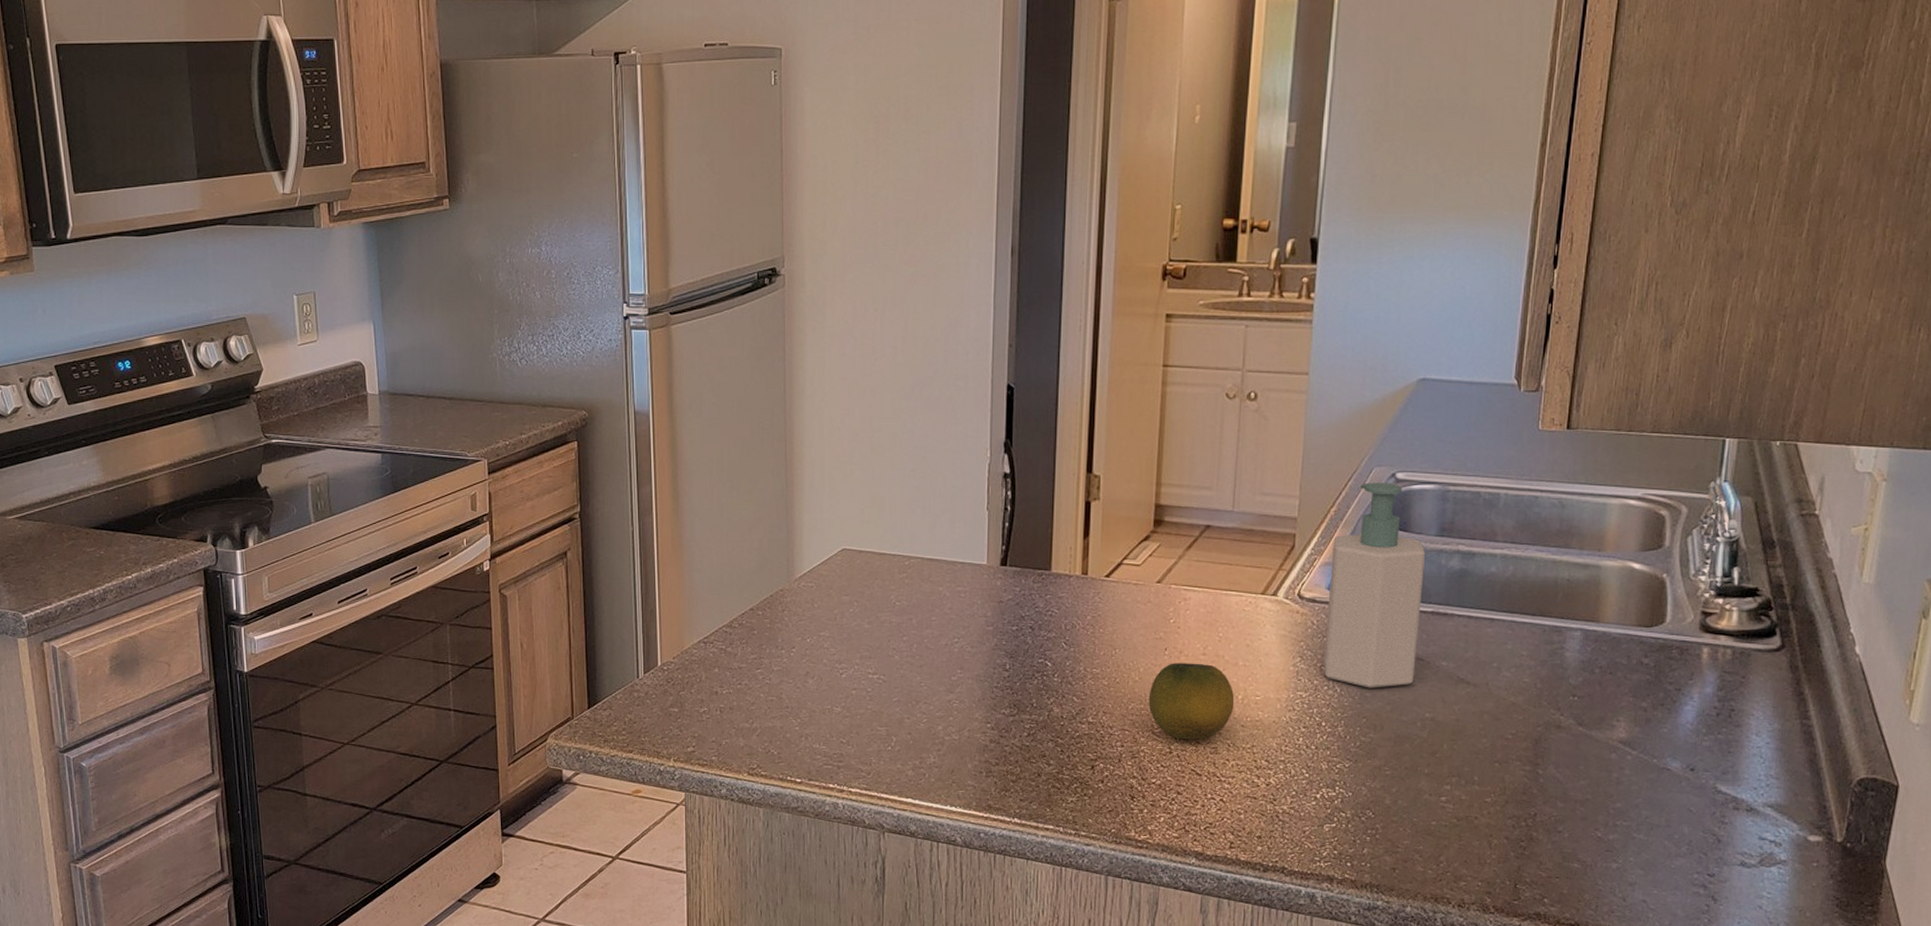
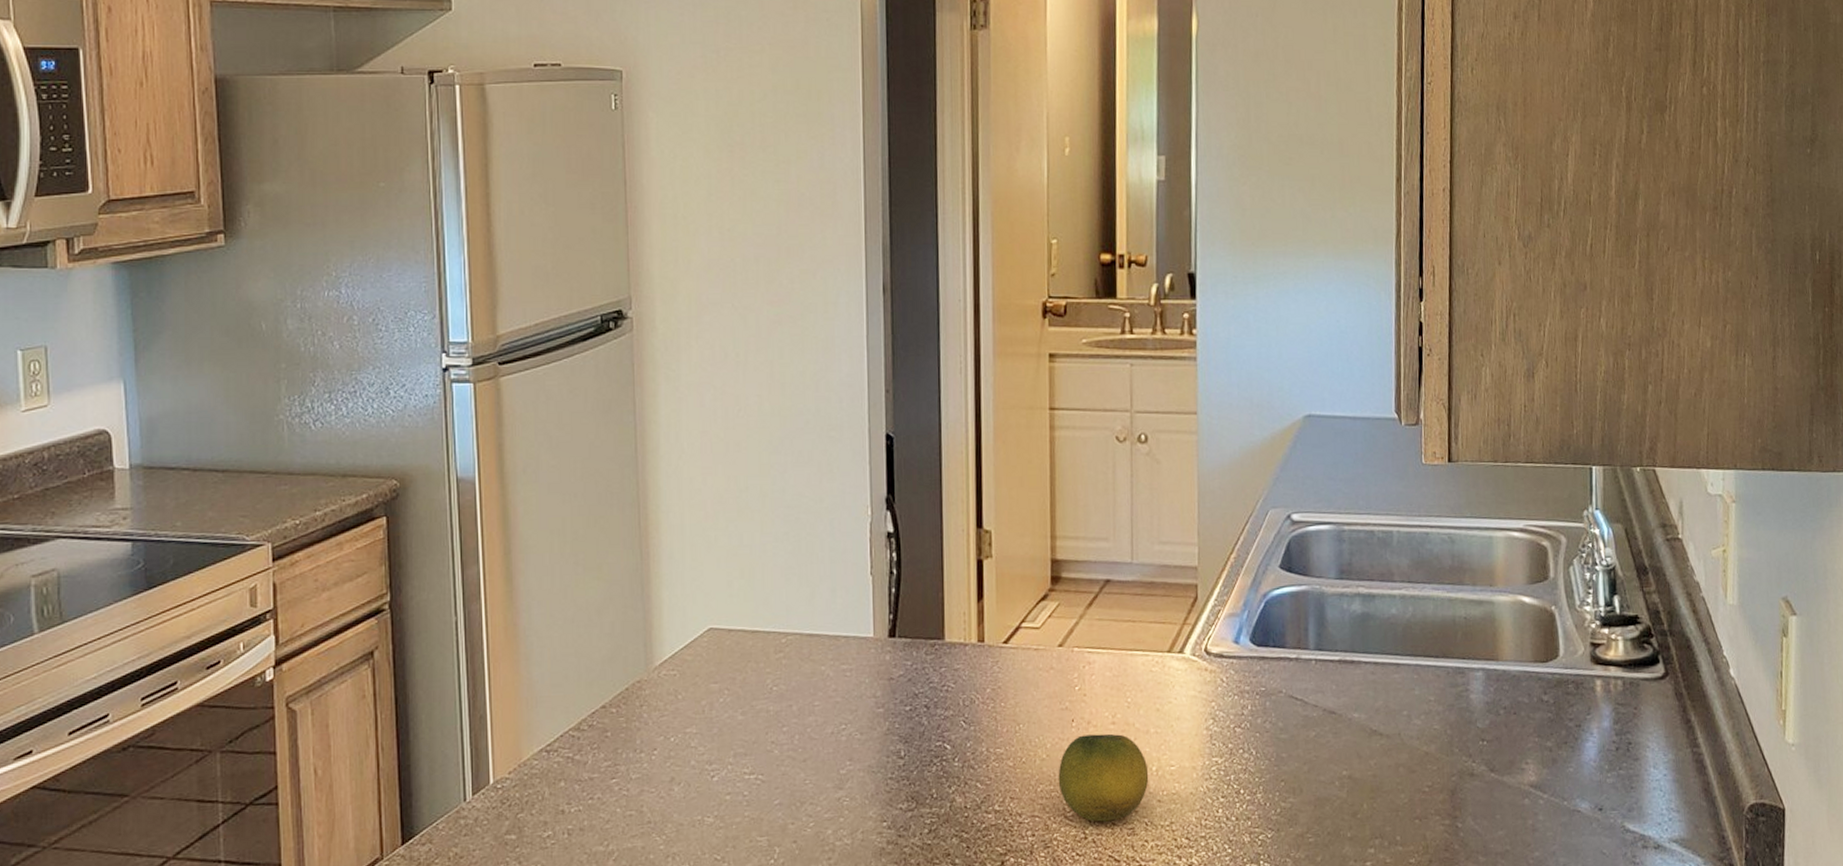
soap bottle: present [1324,482,1426,688] -> none [1235,525,1328,748]

